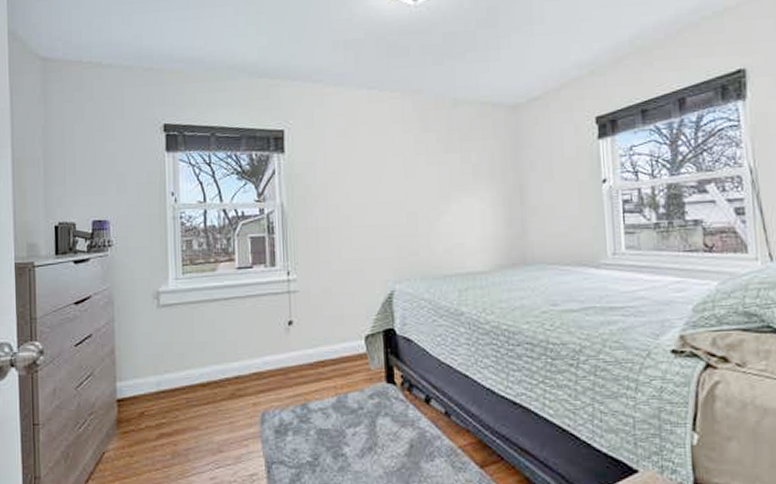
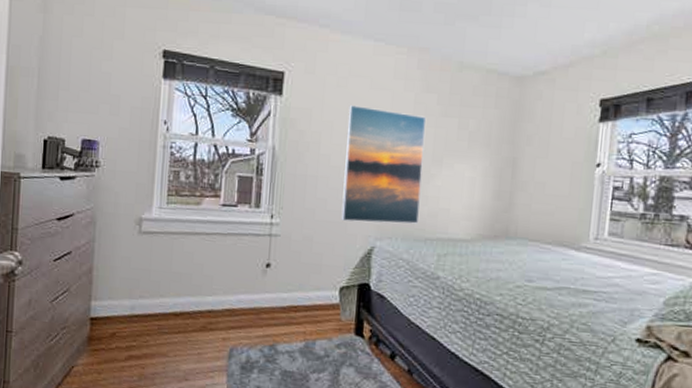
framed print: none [351,153,436,268] -> present [341,105,426,224]

